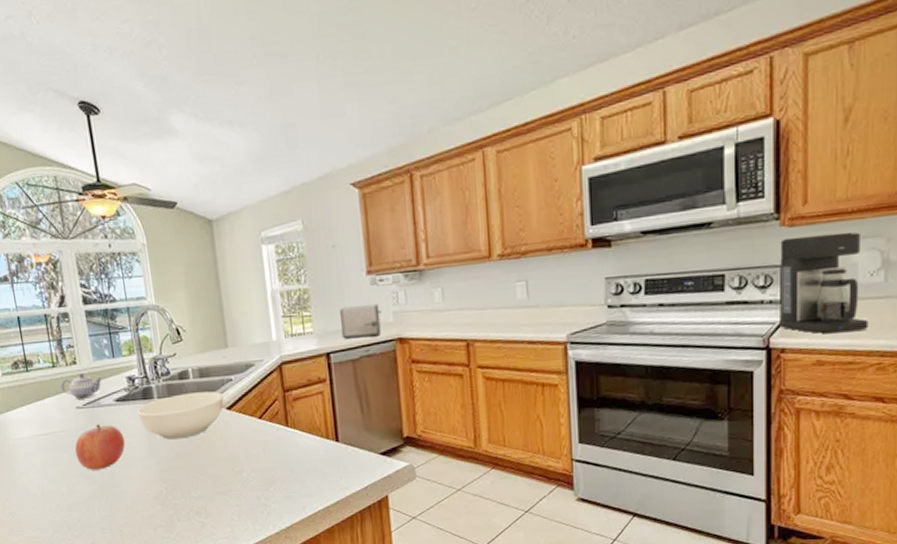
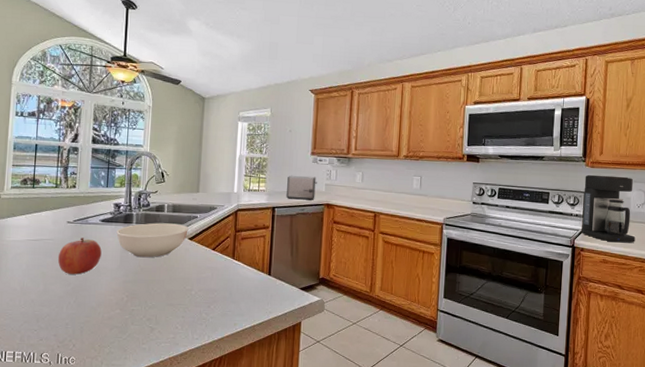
teapot: present [61,373,102,399] -> none [58,196,94,216]

